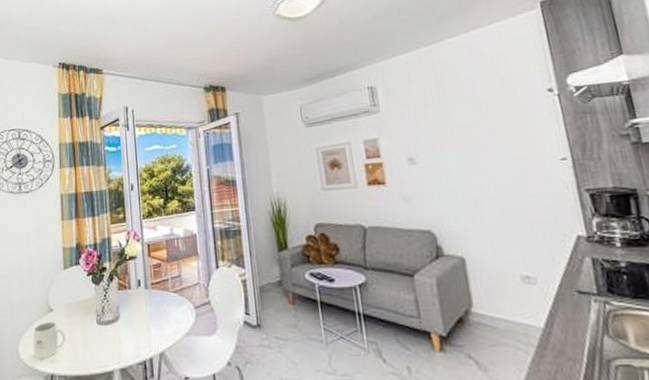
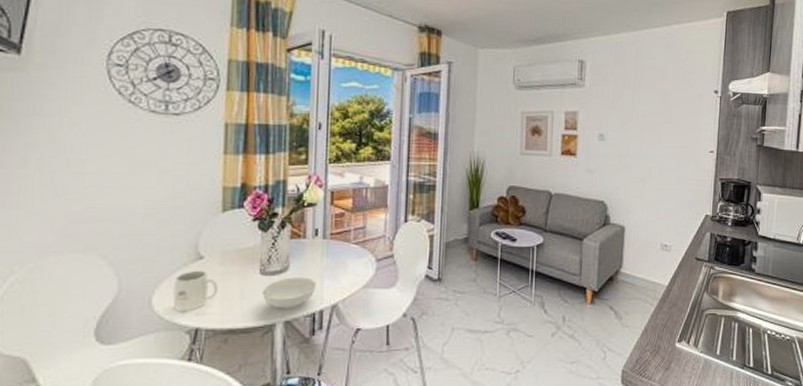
bowl: none [100,326,144,357] -> present [262,277,316,309]

